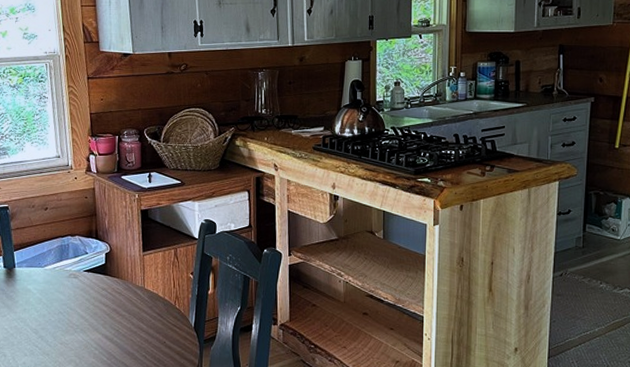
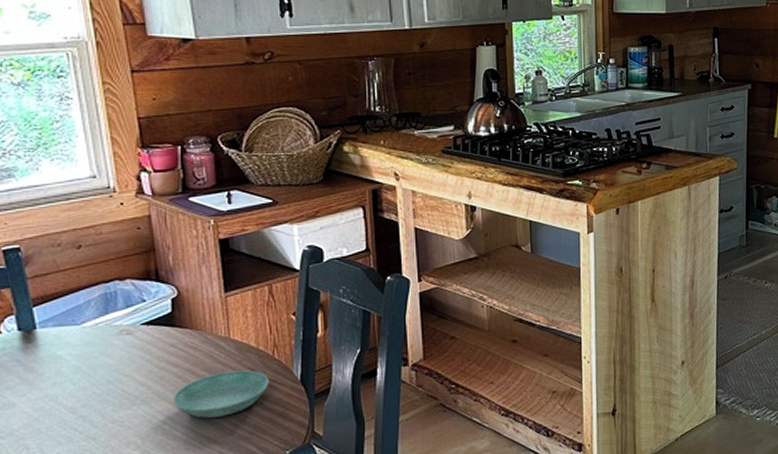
saucer: none [102,314,171,349] -> present [172,370,269,418]

